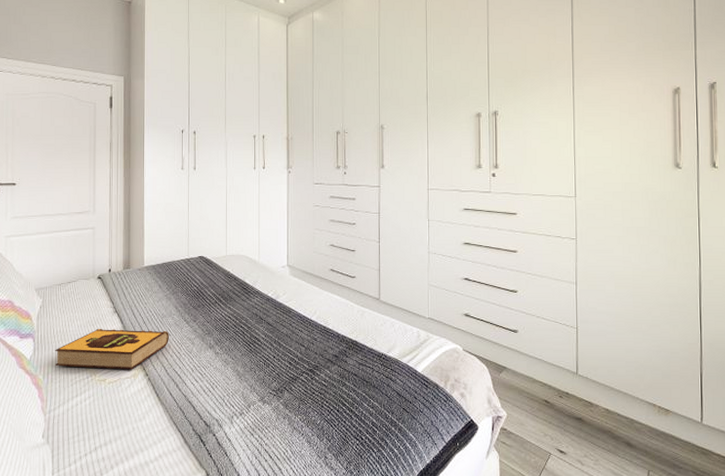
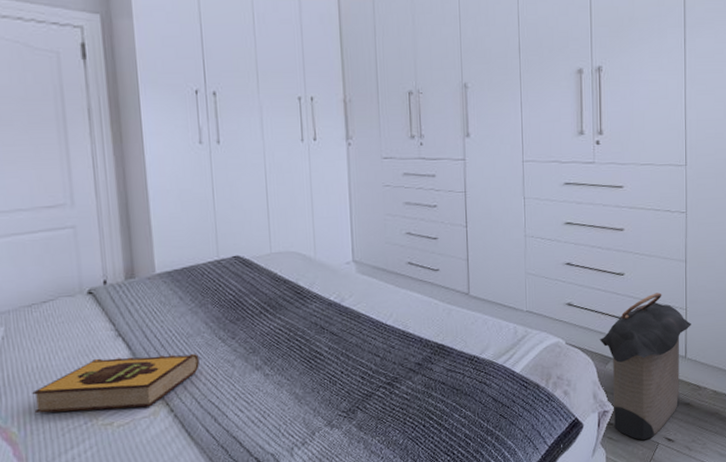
laundry hamper: none [494,311,582,449] -> present [599,292,691,441]

